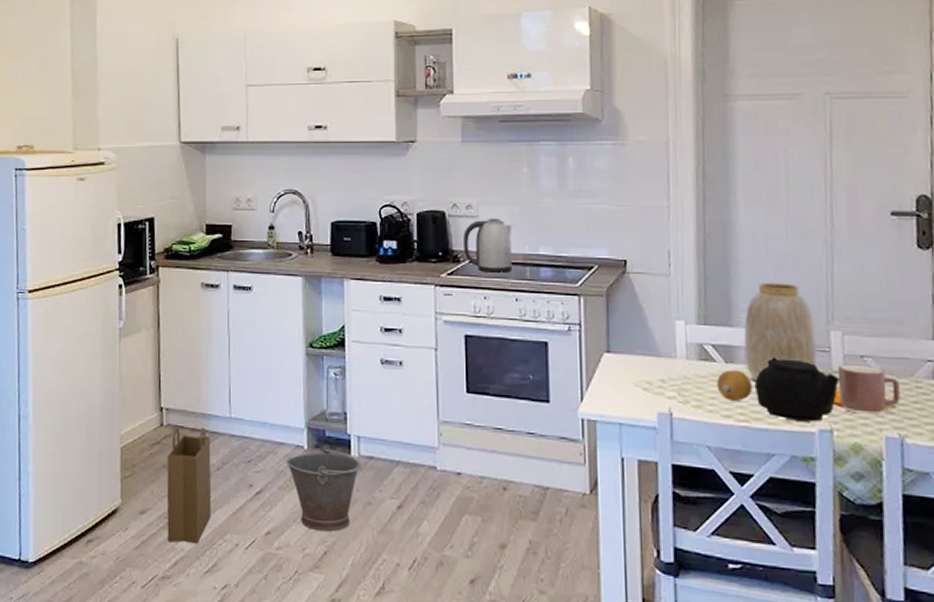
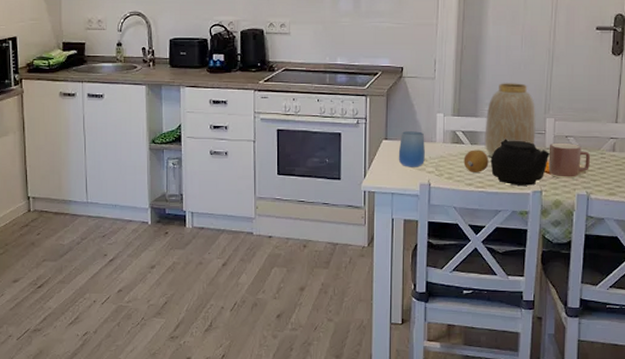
shopping bag: present [166,425,212,544] -> none [35,211,73,303]
bucket: present [285,445,362,532] -> none [133,220,195,287]
kettle: present [463,217,513,273] -> none [278,34,317,79]
cup: none [625,342,663,391] -> present [398,131,425,167]

